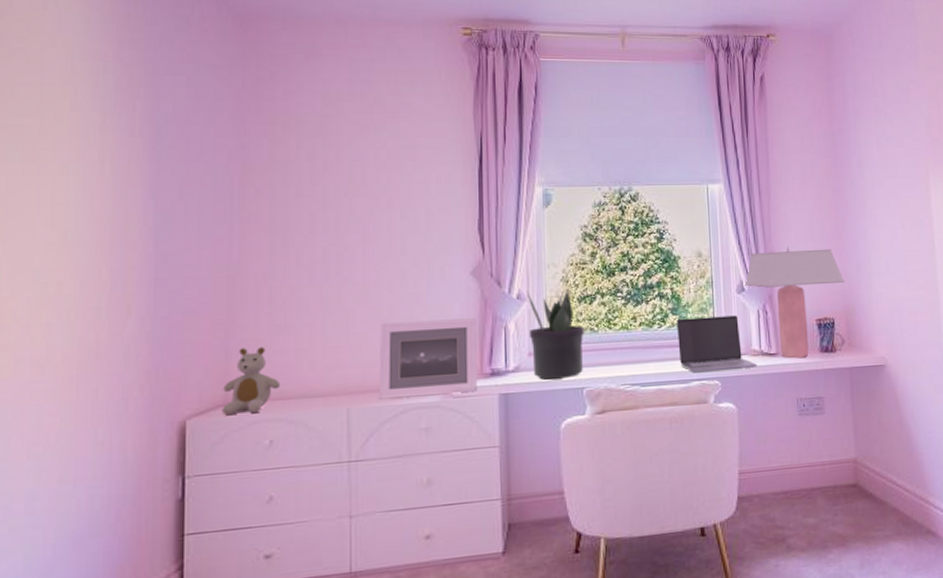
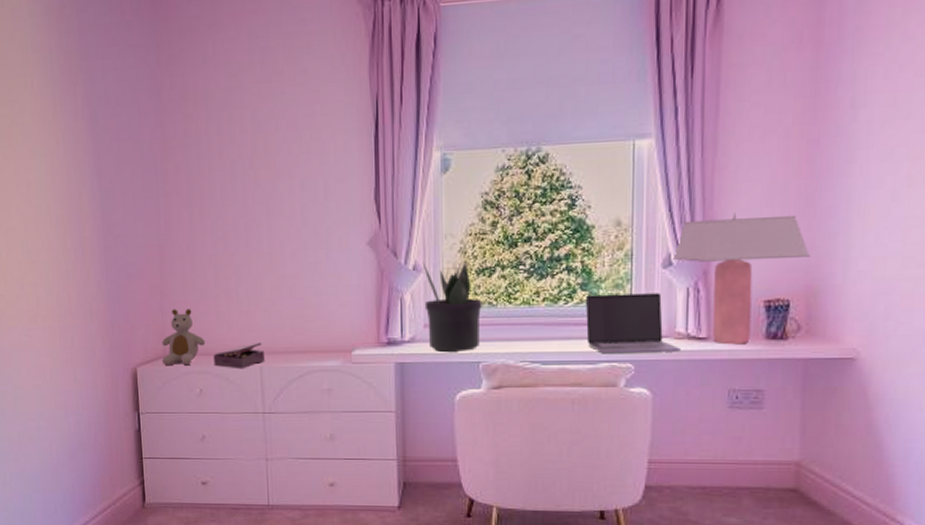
jewelry box: none [290,381,352,414] -> present [213,343,264,369]
picture frame: present [379,318,478,400] -> none [285,288,375,361]

